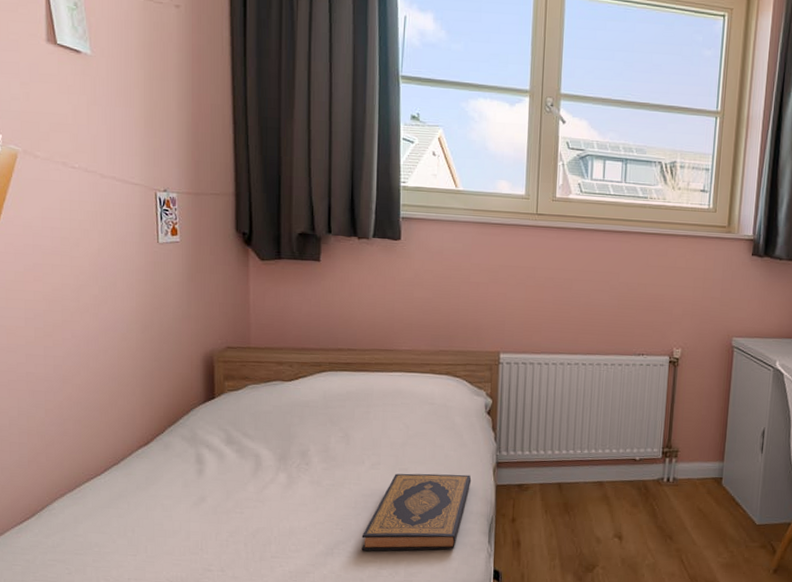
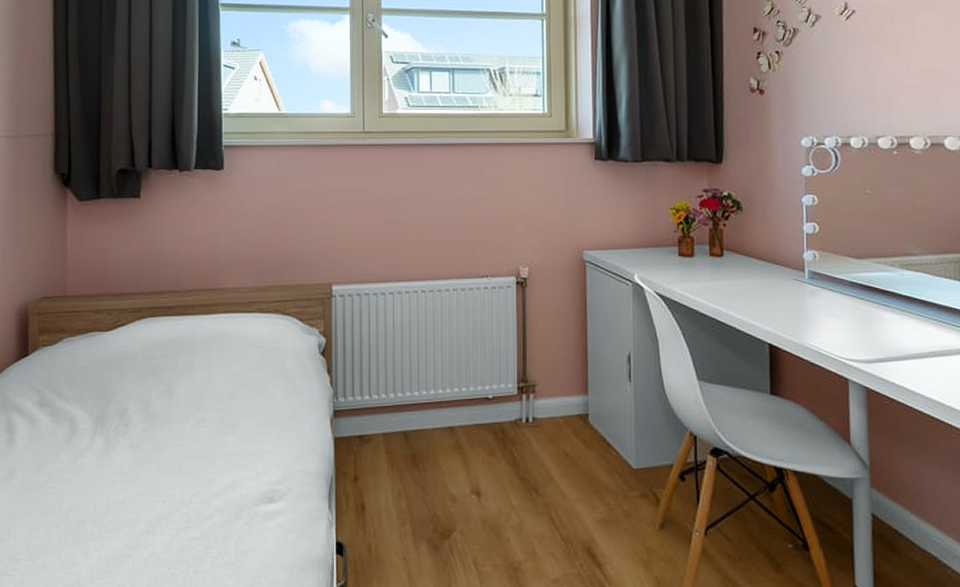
hardback book: present [361,473,472,551] -> none [186,427,307,527]

